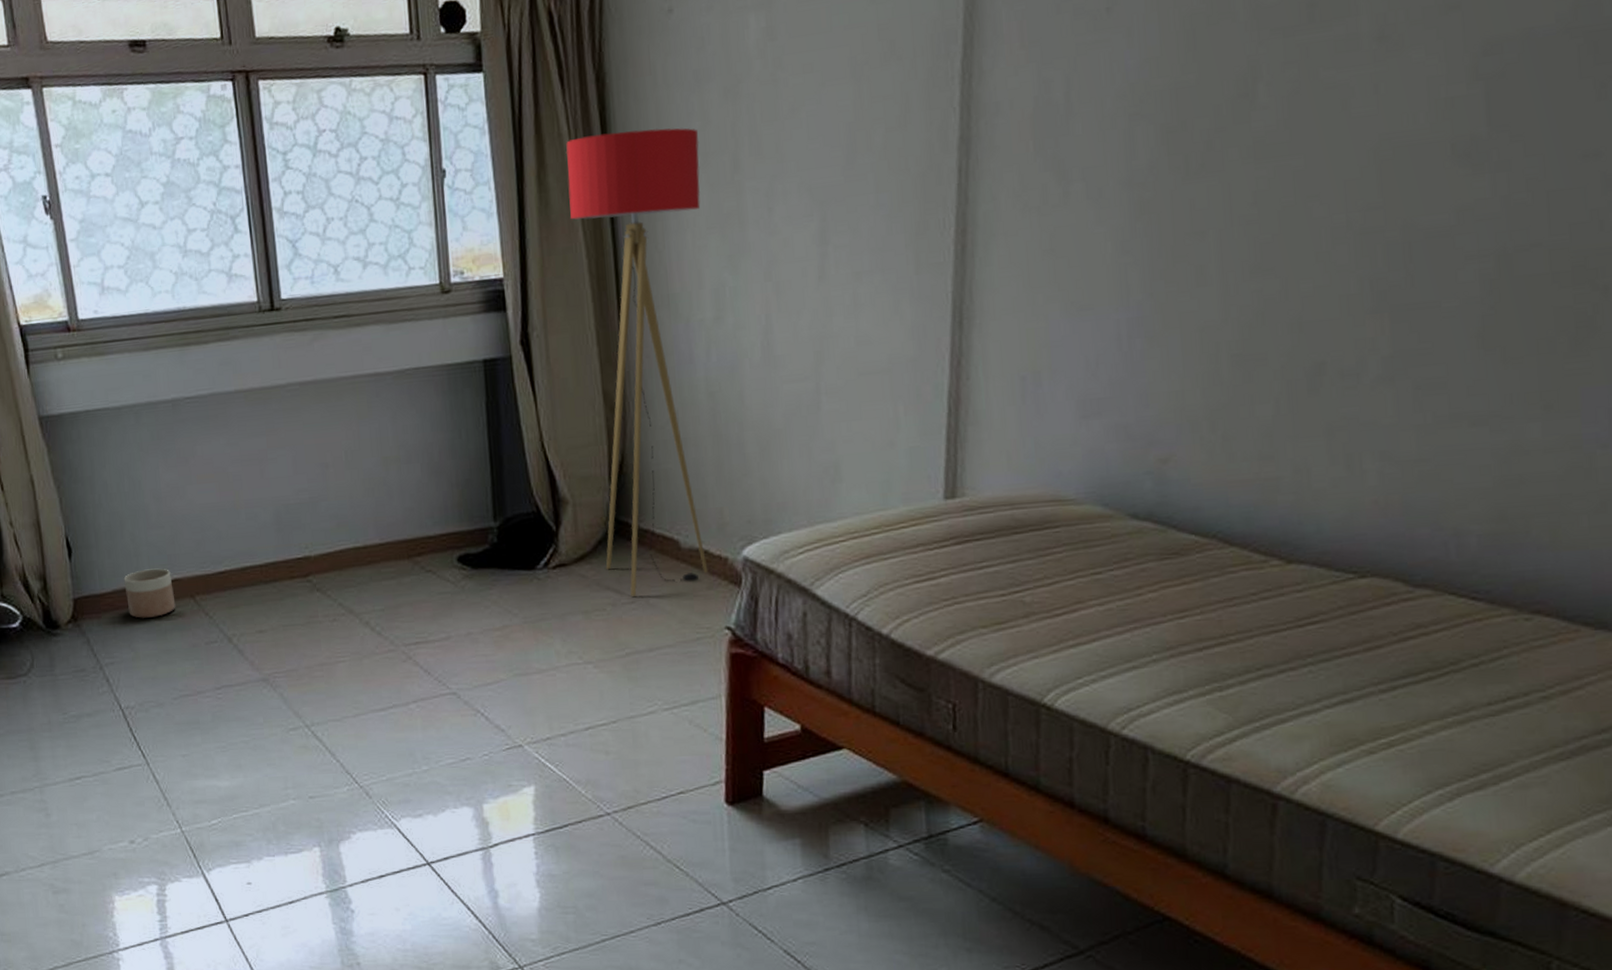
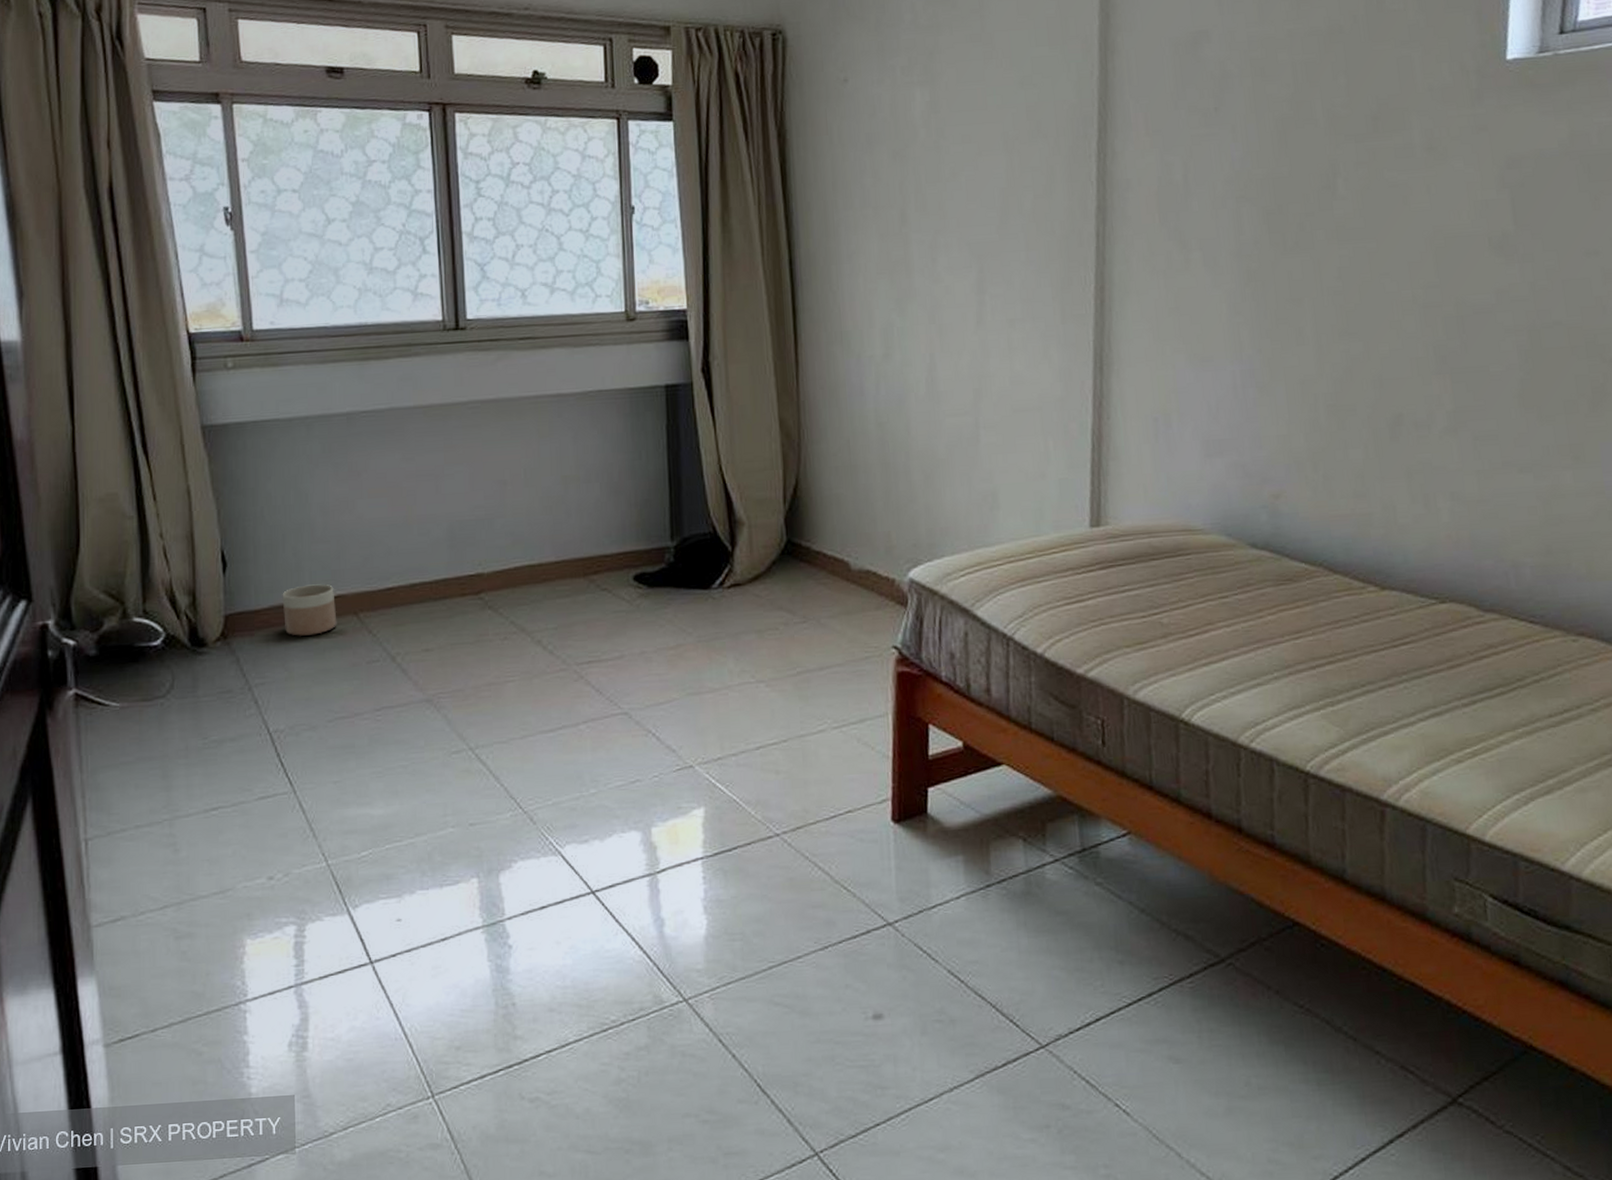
floor lamp: present [566,128,708,596] -> none [749,182,877,616]

